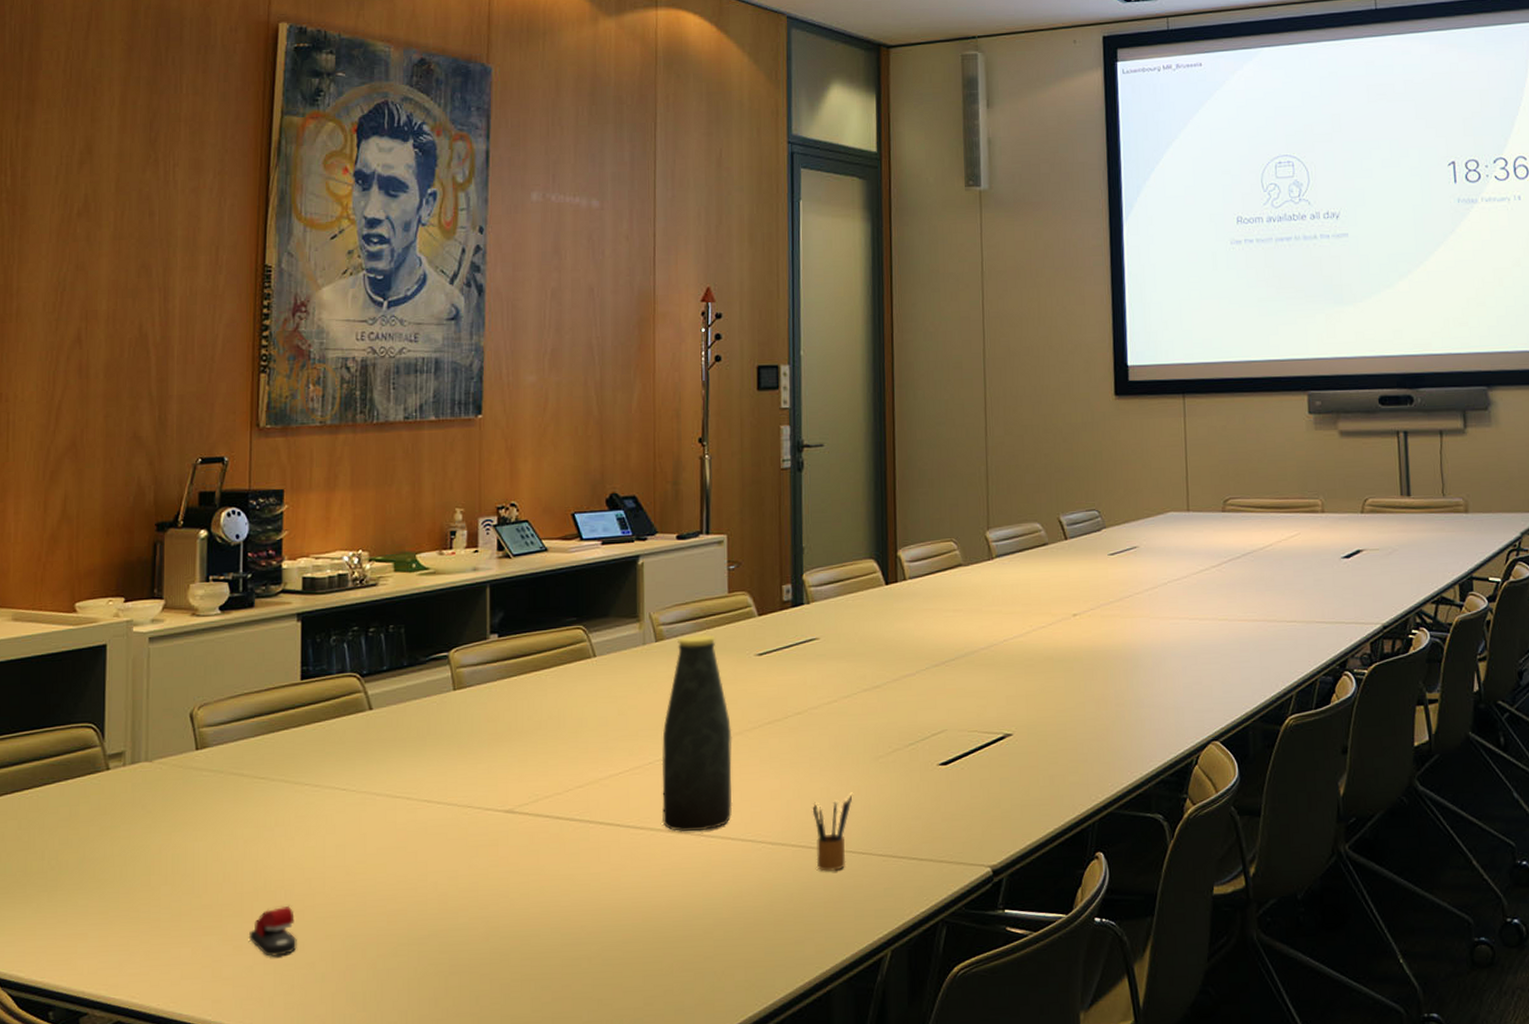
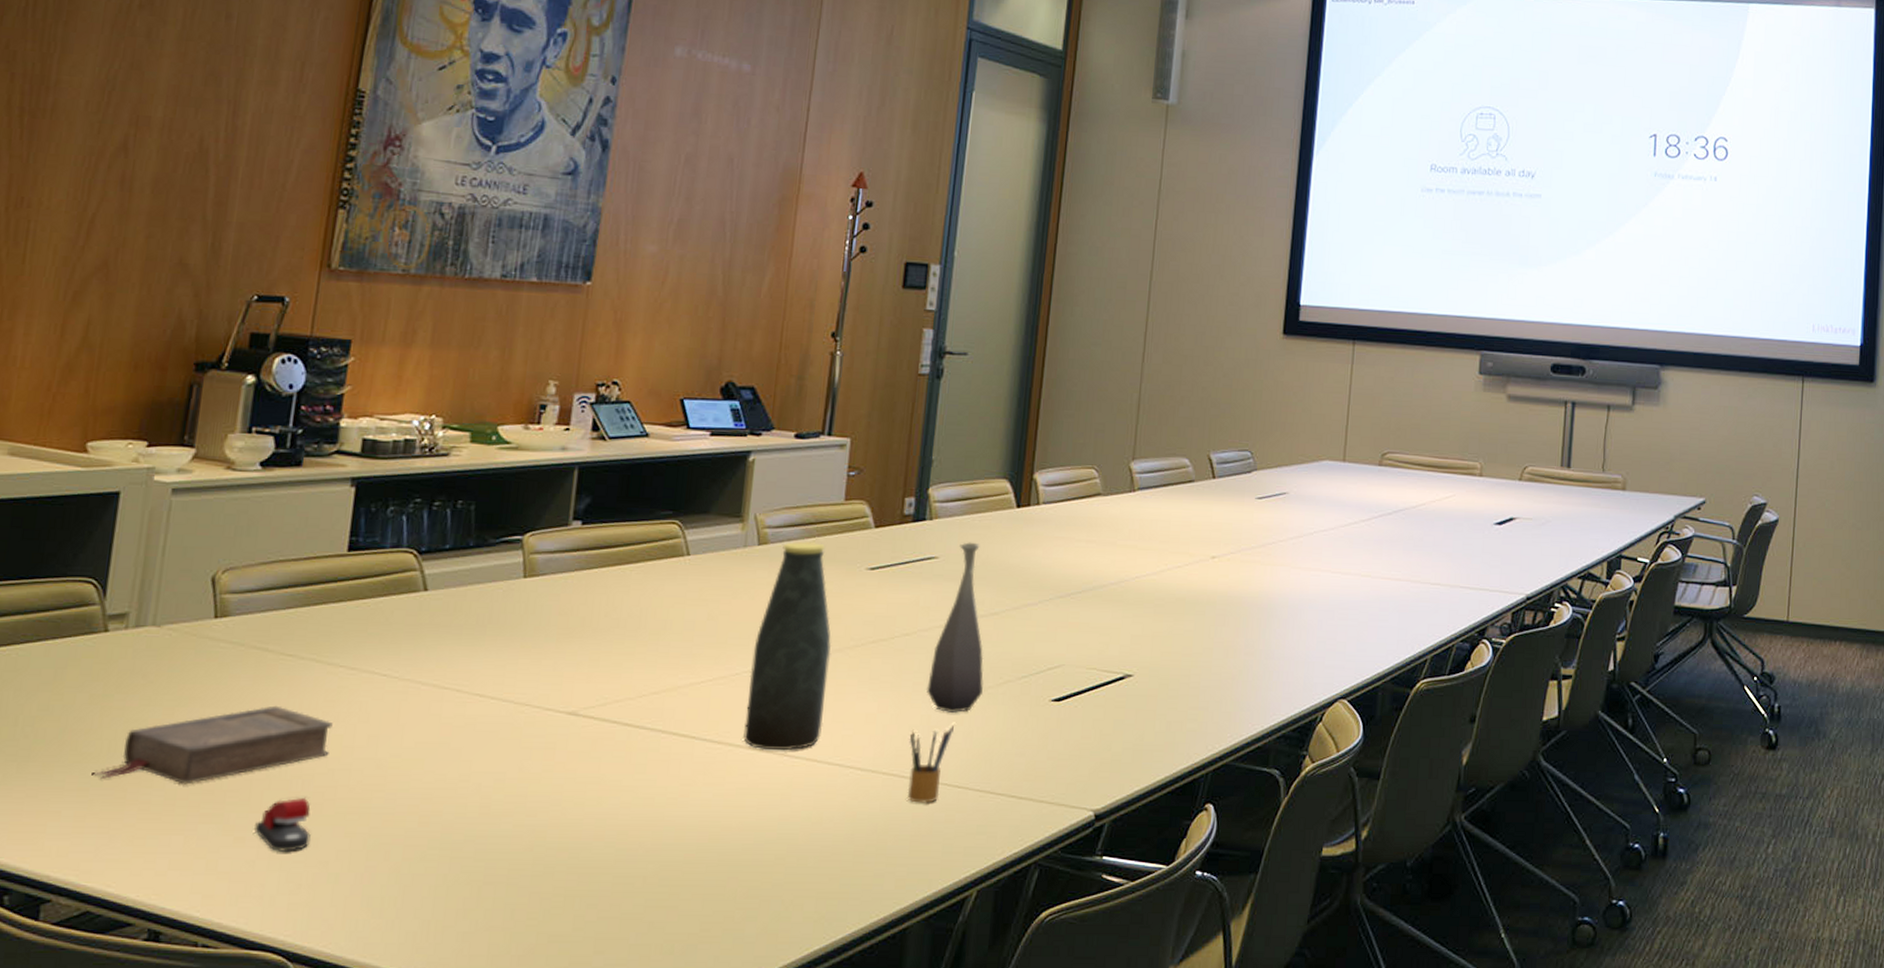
book: none [109,824,305,902] -> present [91,705,333,785]
bottle: none [822,621,874,784] -> present [926,542,984,713]

